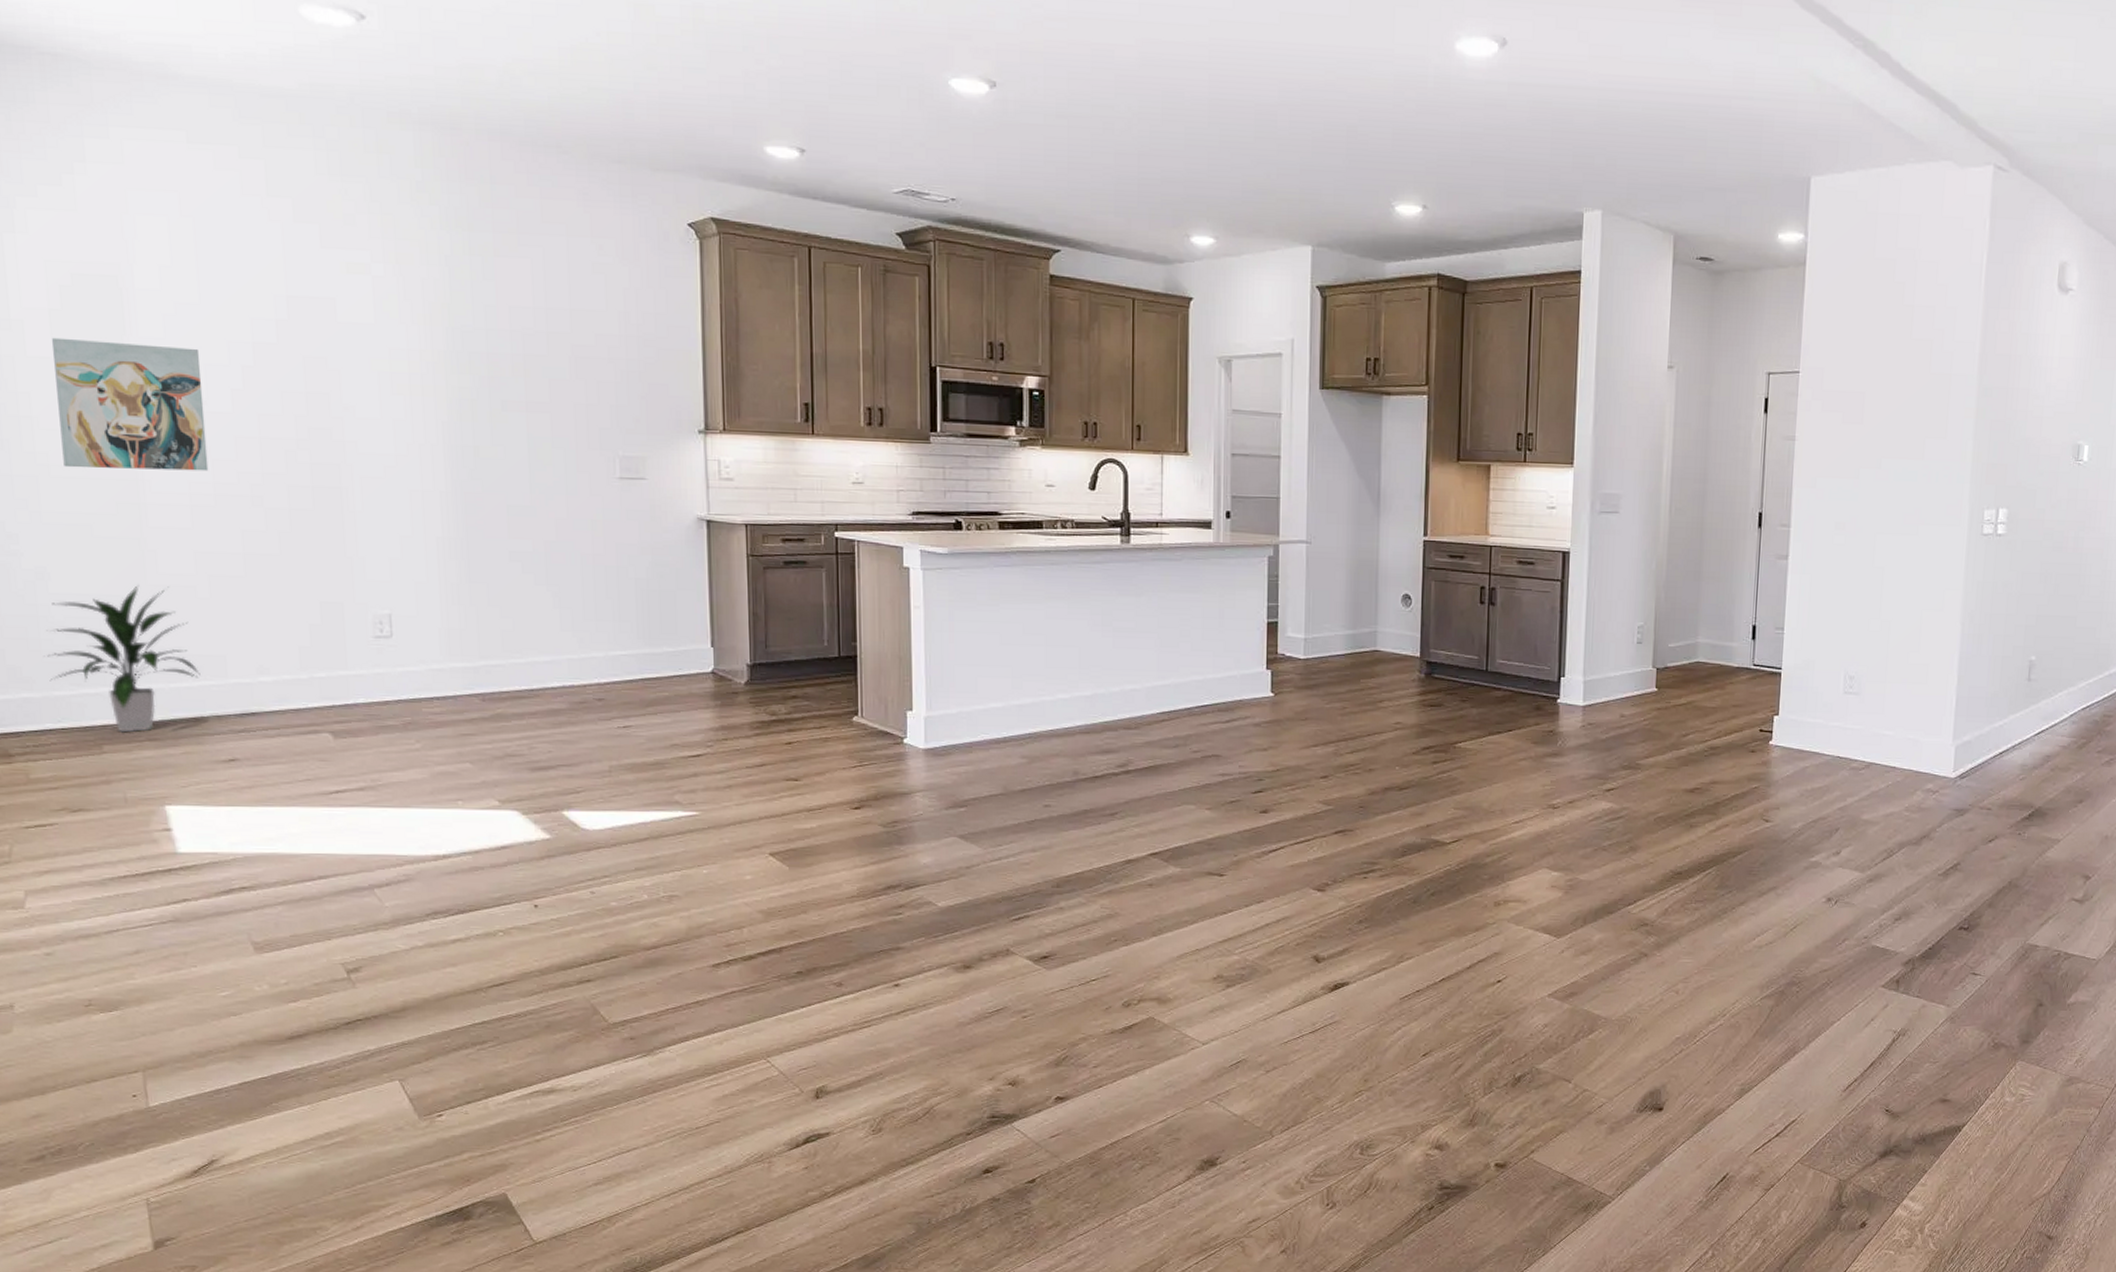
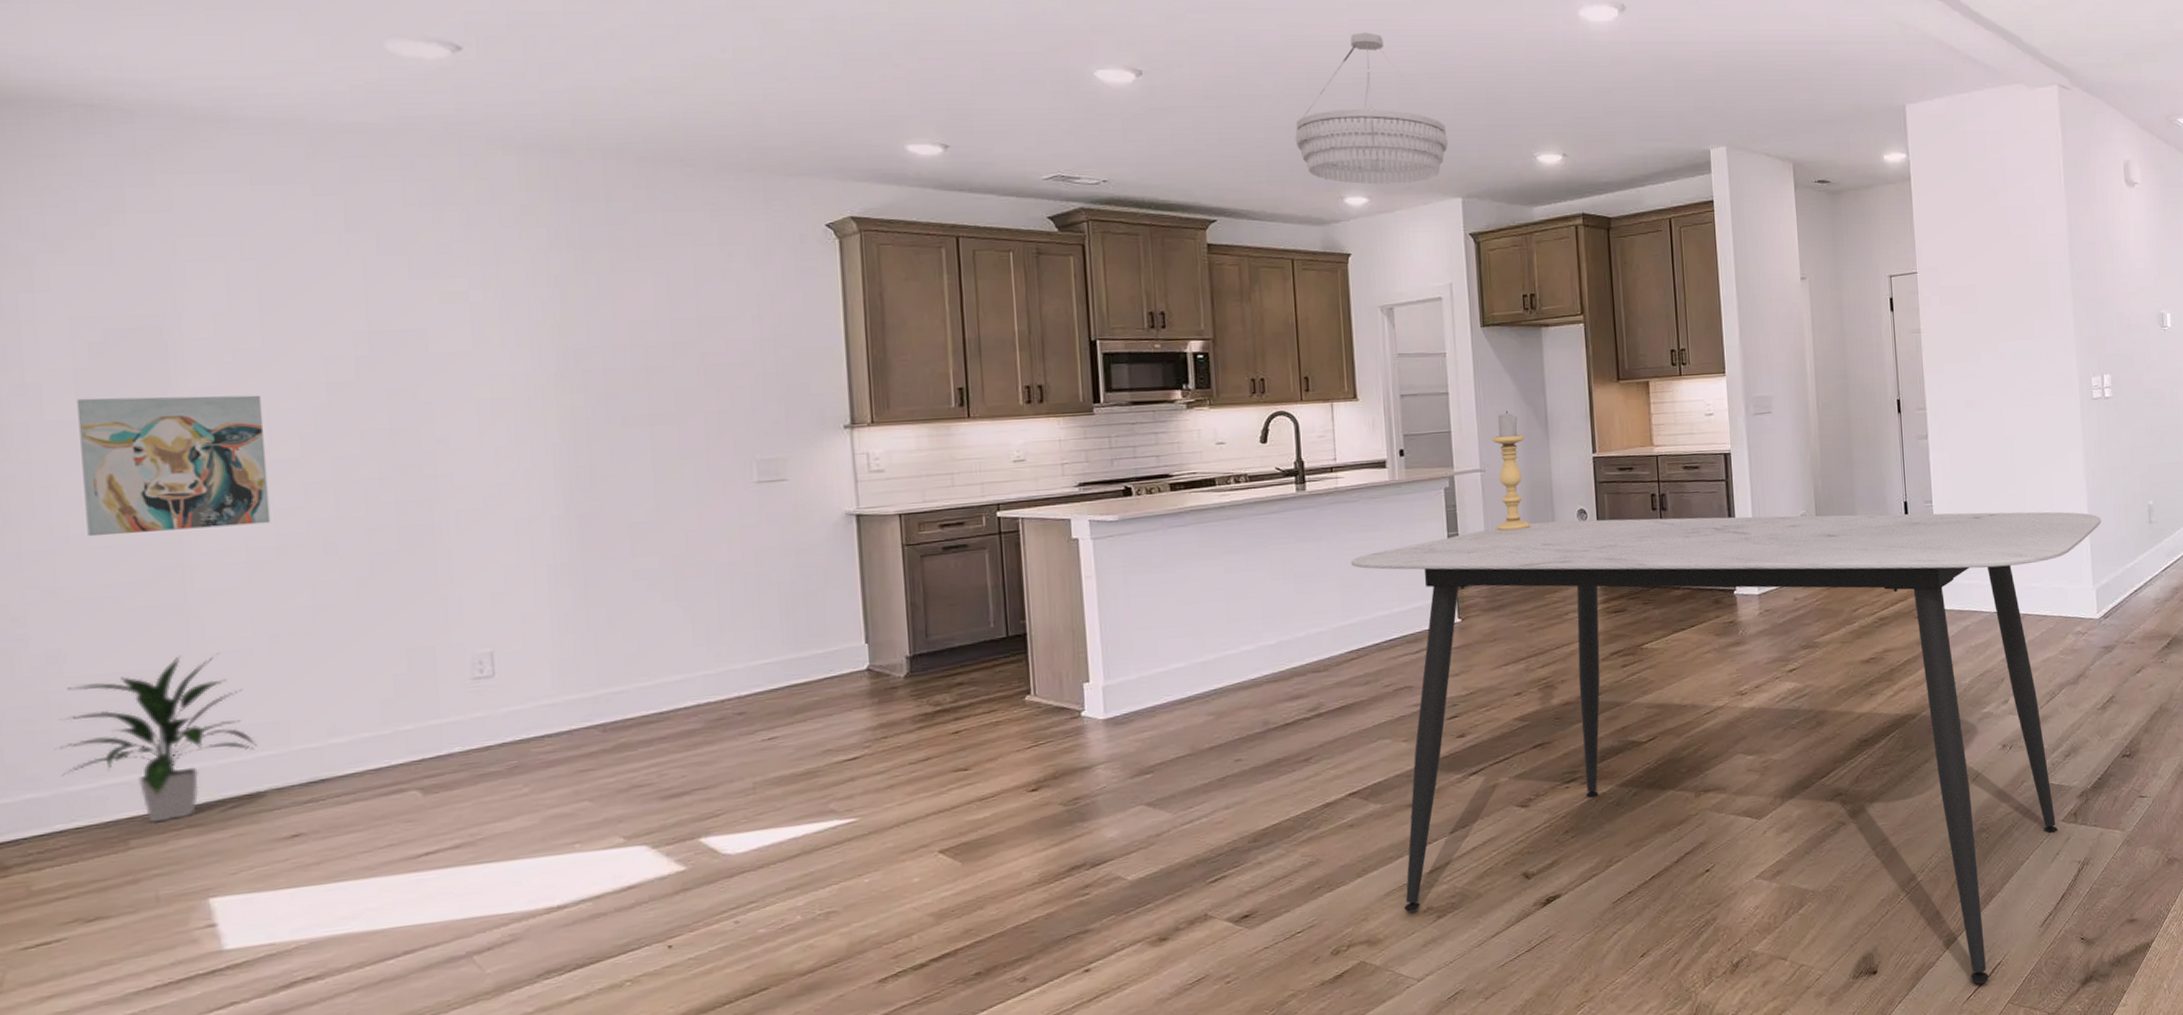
chandelier: none [1145,53,1302,226] -> present [1295,32,1448,185]
dining table: none [1168,603,1973,1139] -> present [1350,511,2101,984]
candle holder: none [1317,482,1354,609] -> present [1492,411,1531,531]

